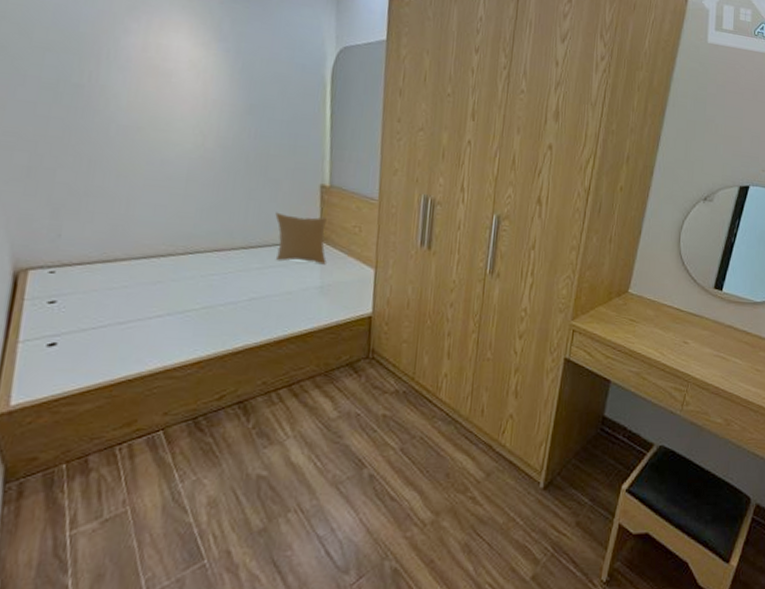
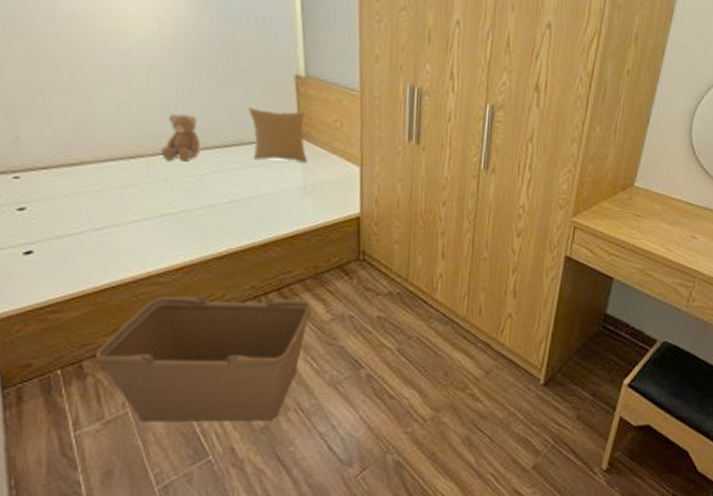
bicycle basket: none [103,390,320,523] -> present [97,296,312,423]
teddy bear: none [191,217,229,261] -> present [162,114,201,162]

